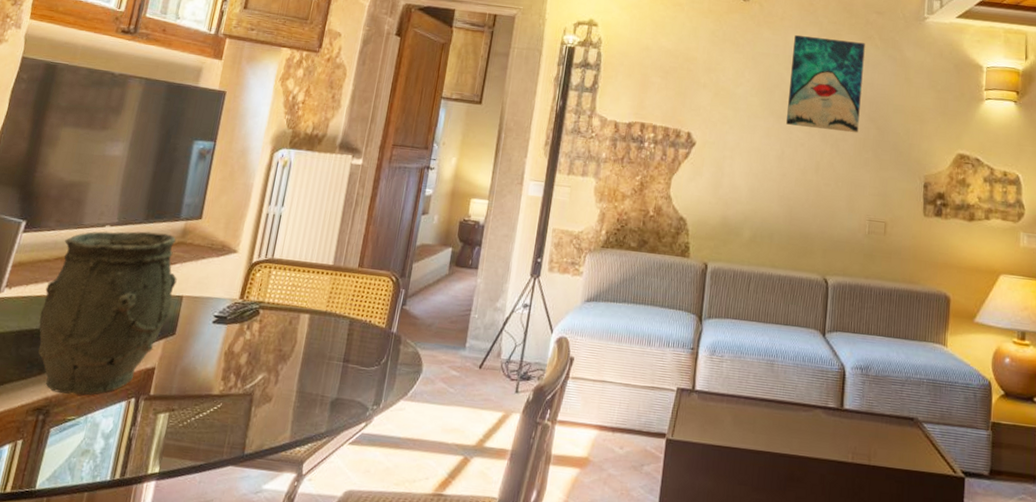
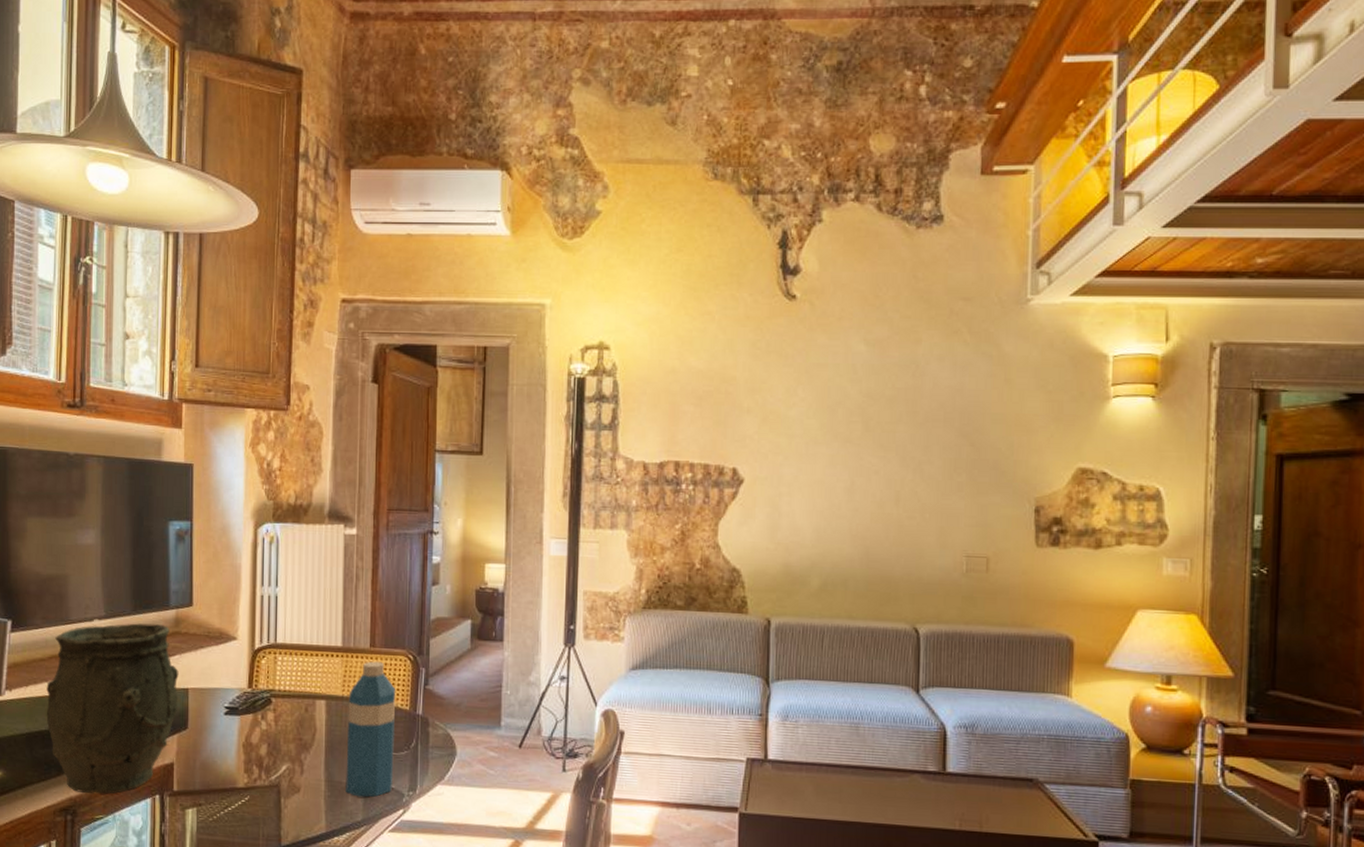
water bottle: none [314,280,376,410] -> present [345,661,396,797]
wall art: present [786,35,865,134] -> none [855,338,950,453]

